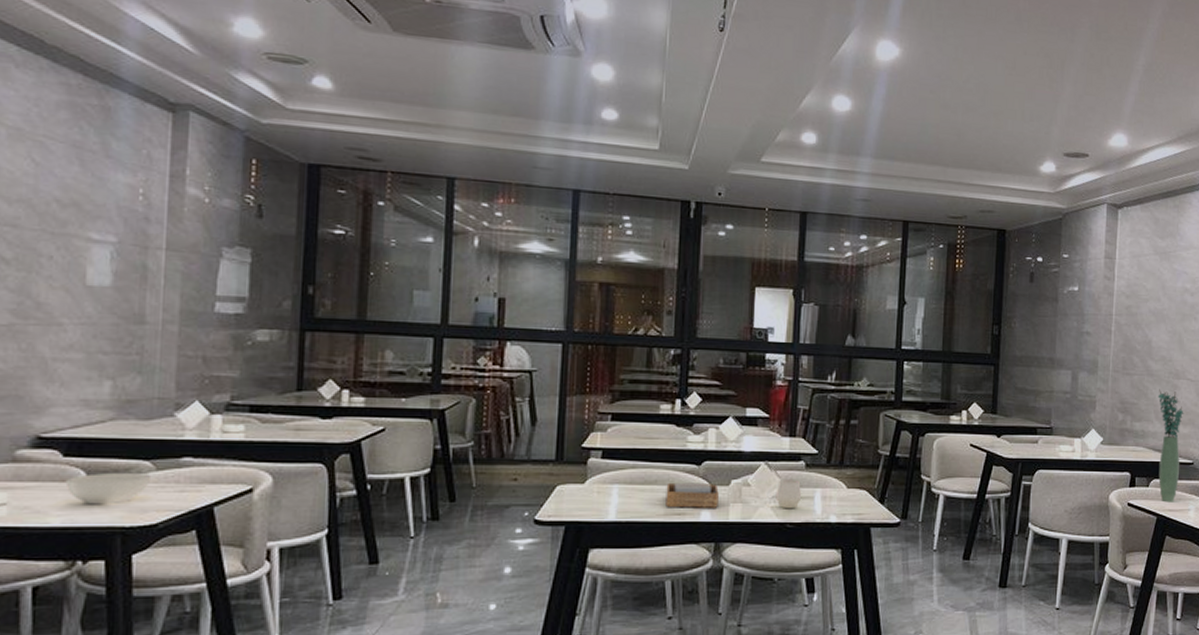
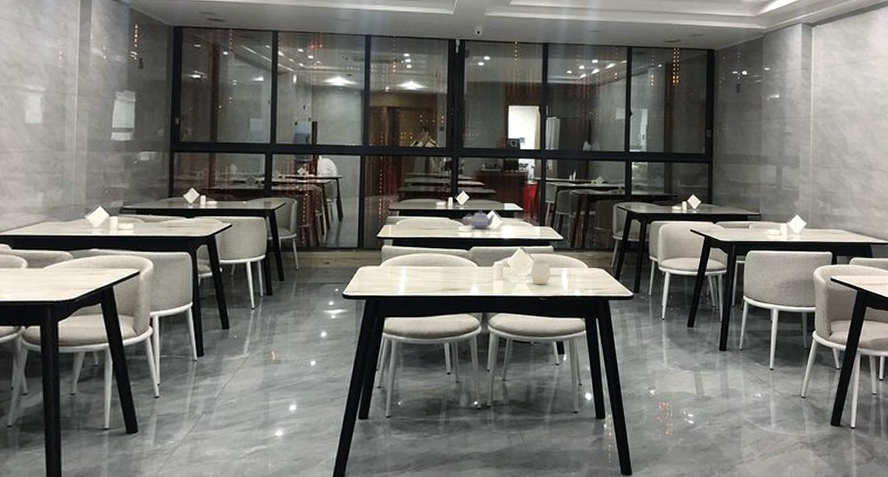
bowl: present [65,472,150,505] -> none [13,260,69,285]
napkin holder: present [665,482,719,508] -> none [443,264,484,285]
teapot: none [695,416,735,440] -> present [464,210,496,230]
vase: present [1158,388,1184,502] -> none [854,179,879,278]

